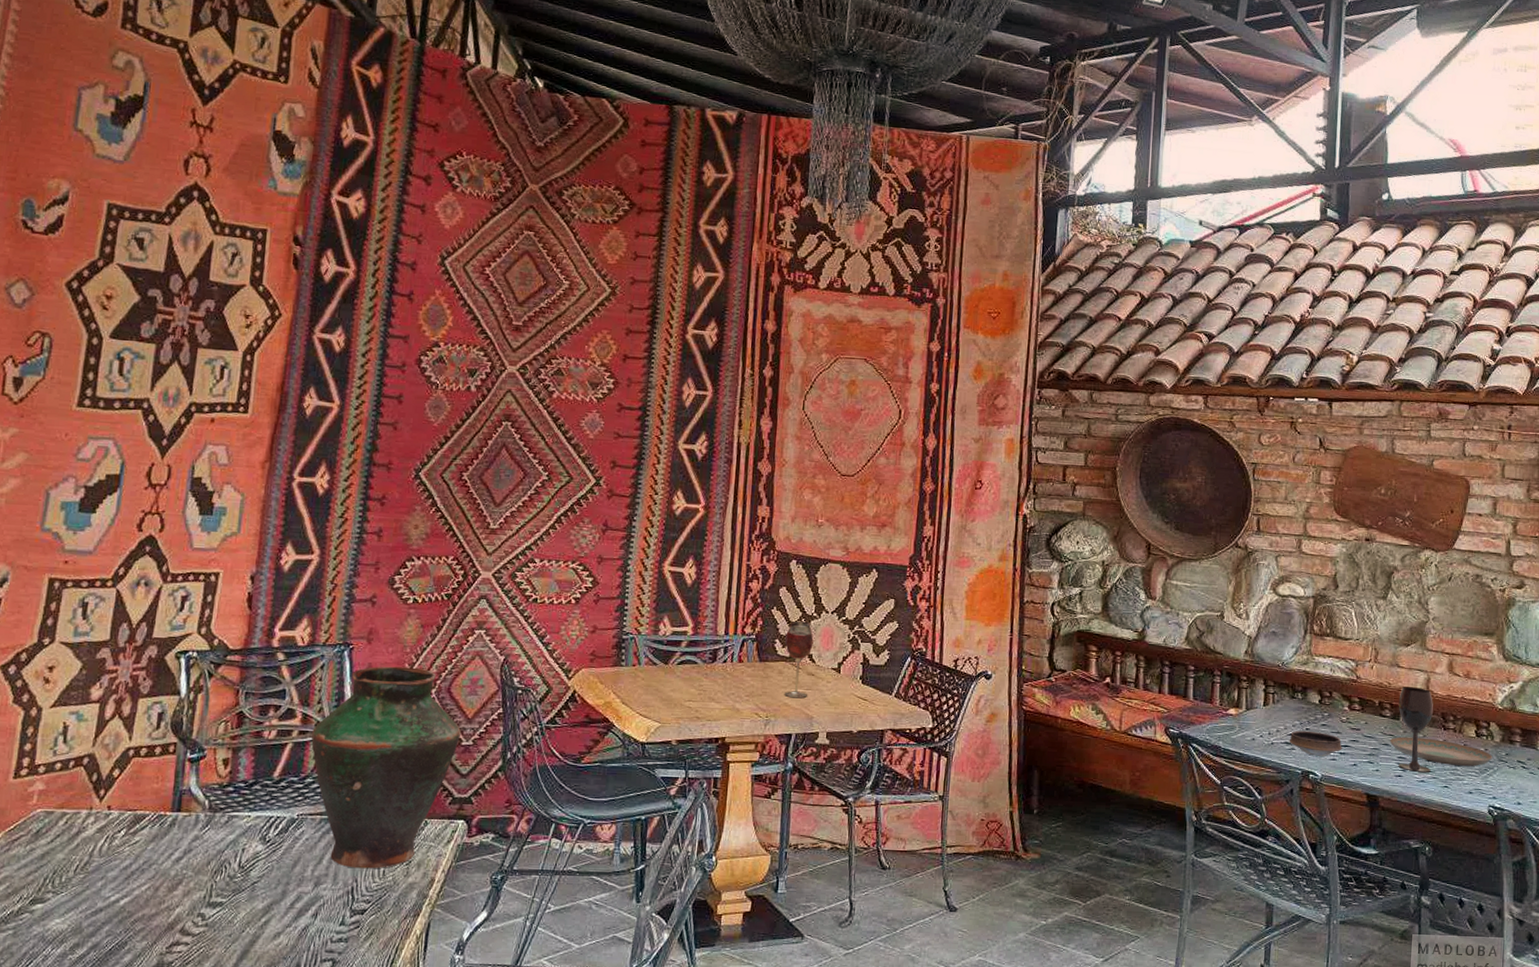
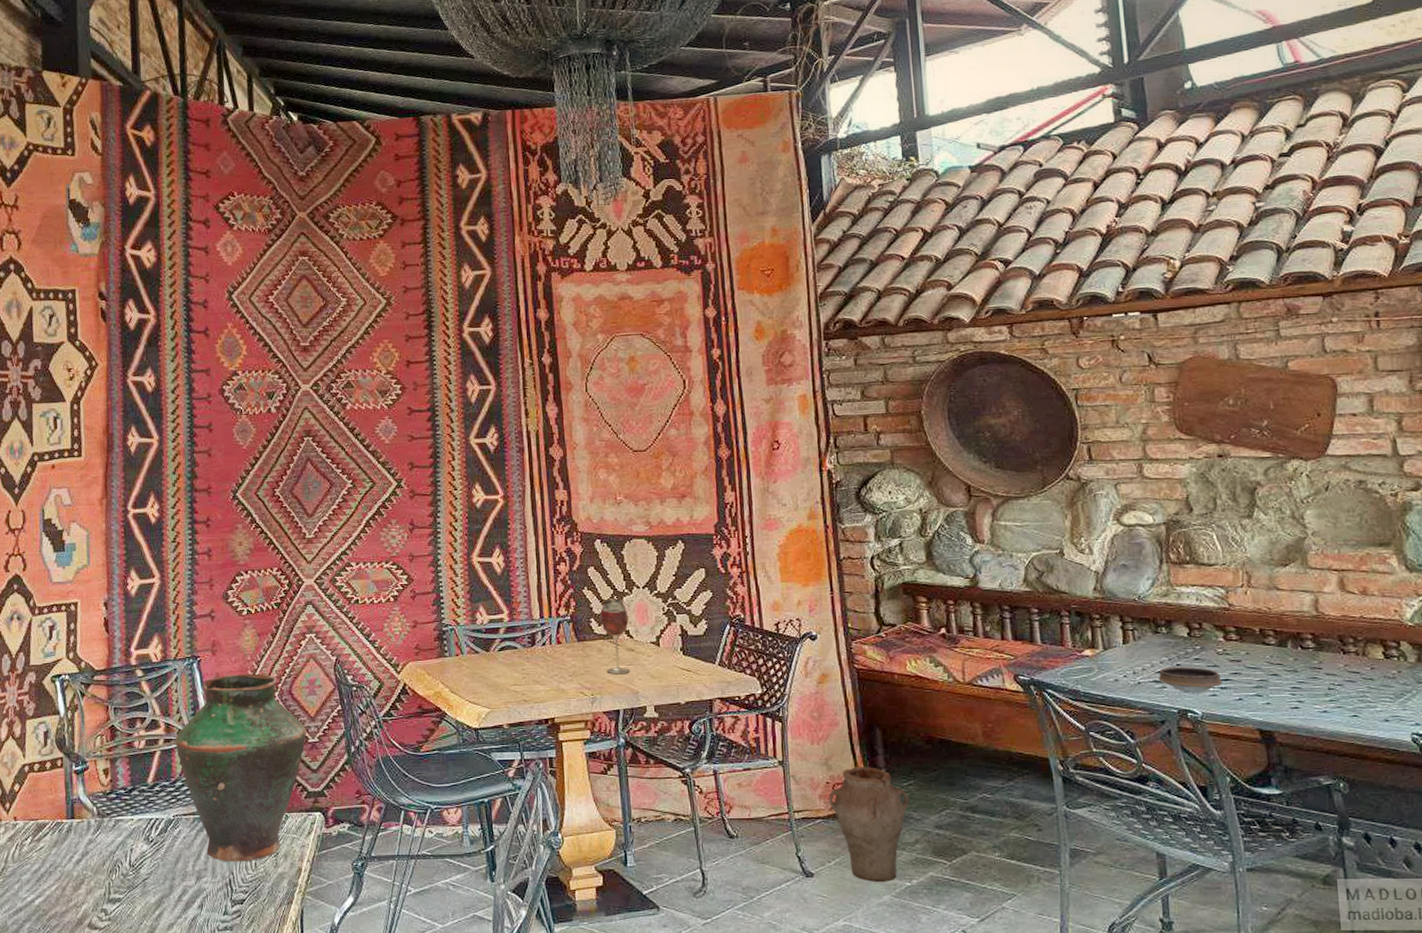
amphora: none [981,806,1055,920] -> present [828,767,909,882]
plate: present [1389,736,1492,766] -> none [1278,664,1408,692]
wine glass: present [1398,687,1434,772] -> none [1283,610,1334,702]

